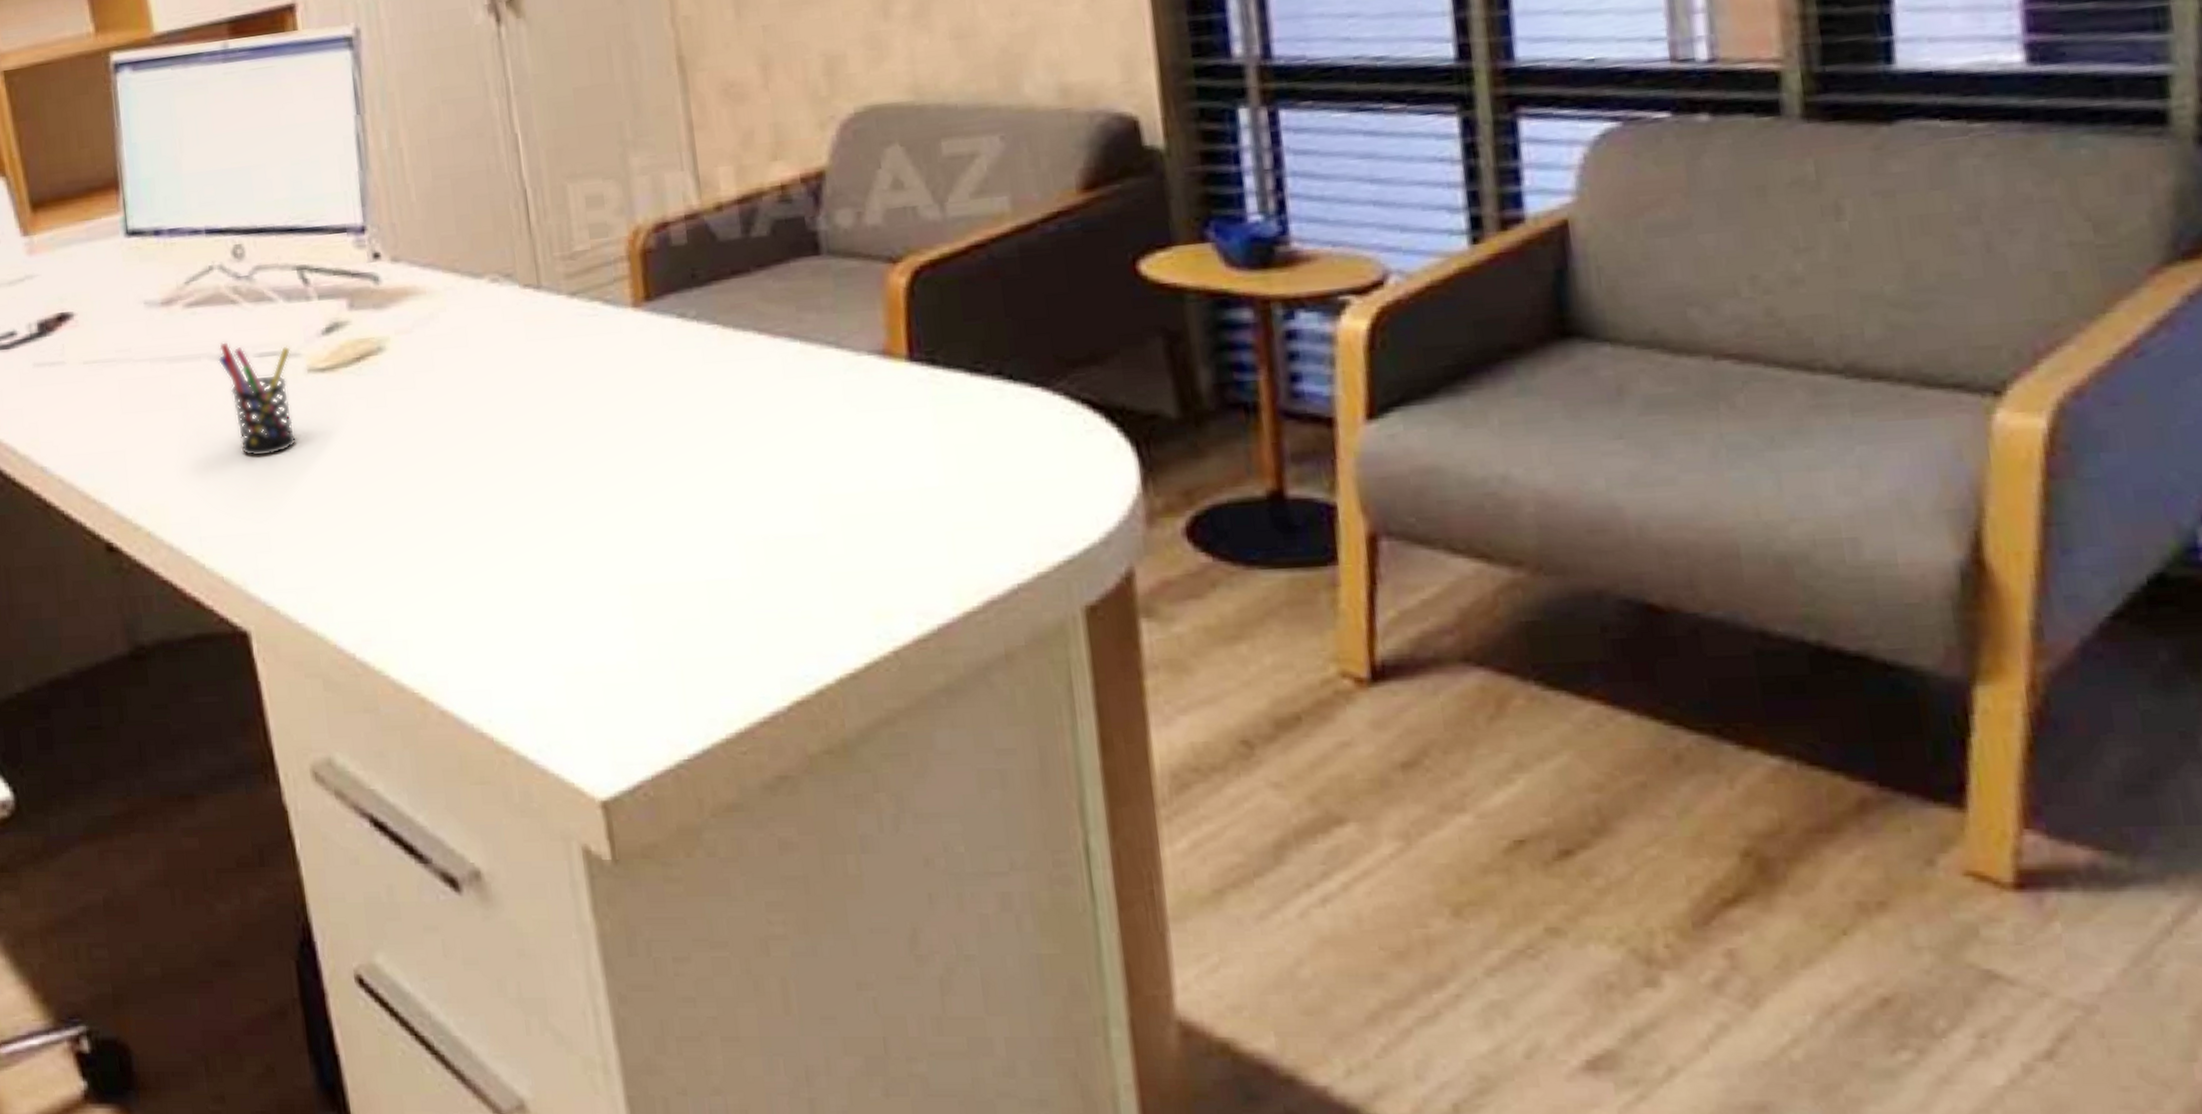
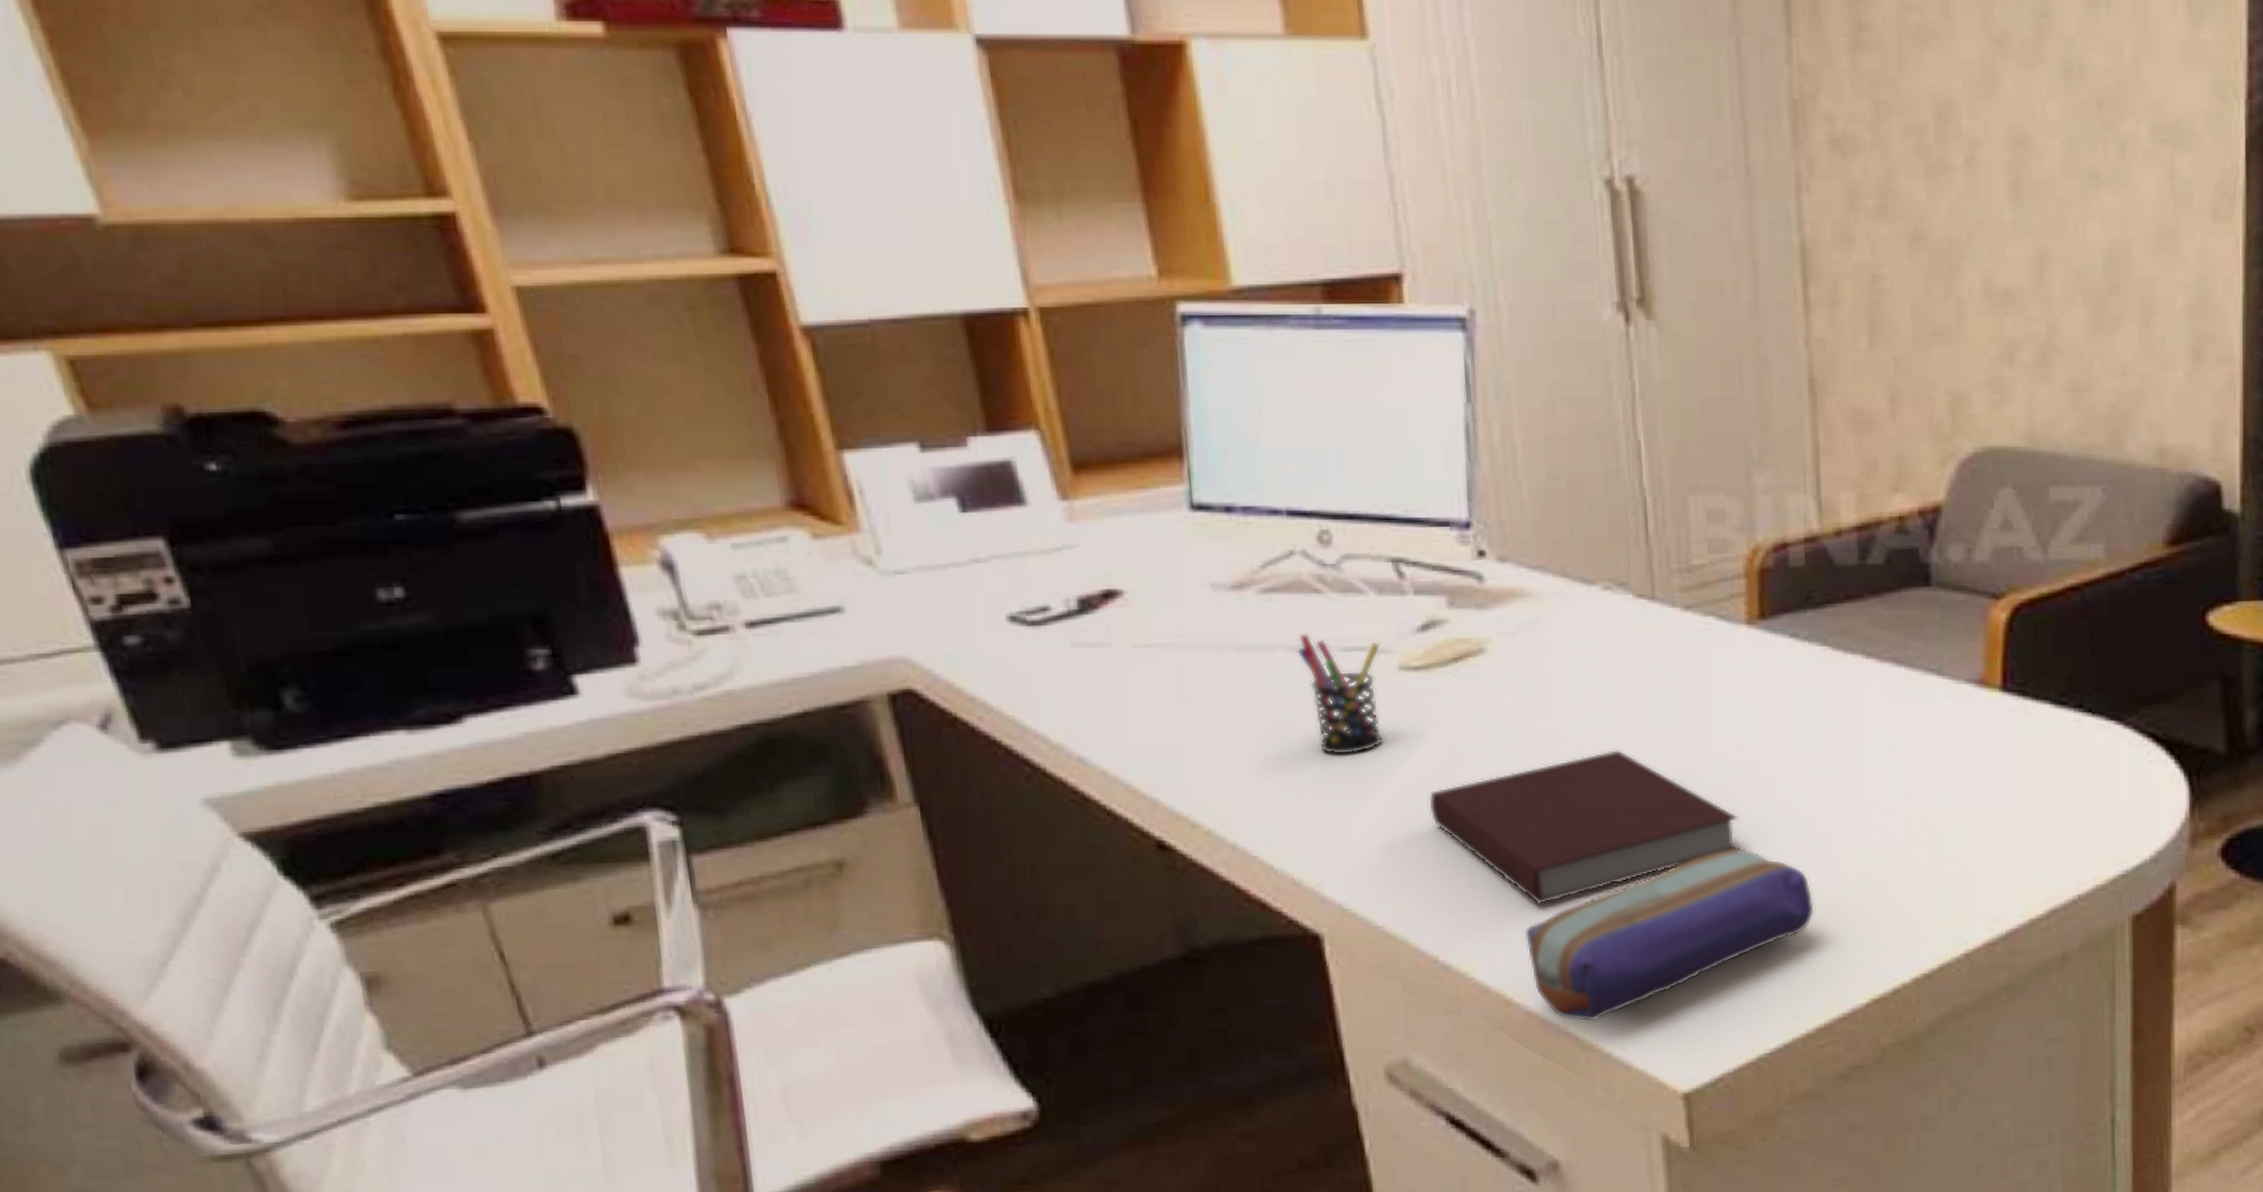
notebook: none [339,441,643,600] -> present [1428,750,1741,904]
pencil case: none [434,538,725,723] -> present [1524,847,1814,1022]

